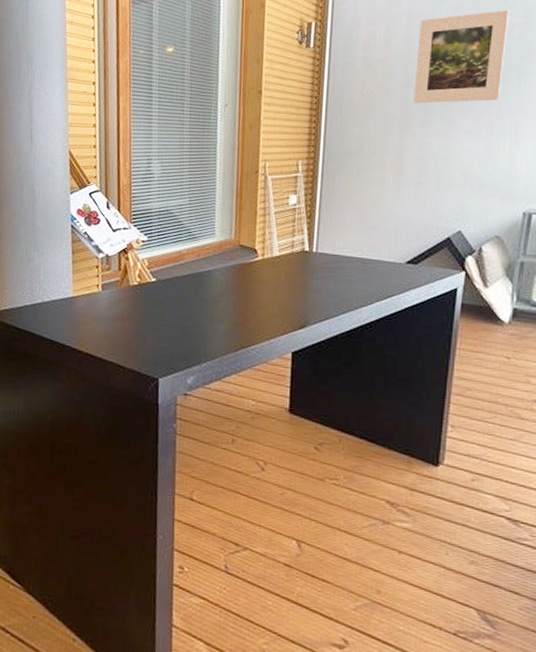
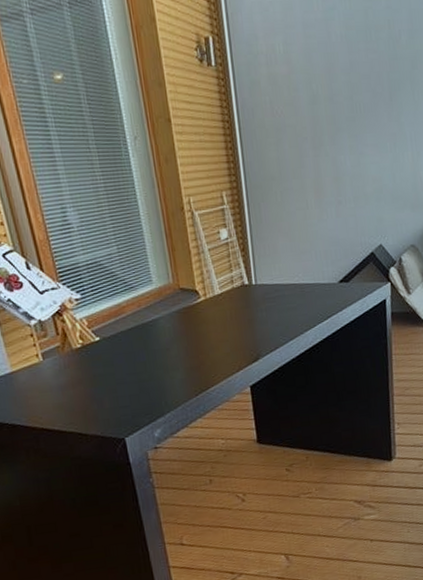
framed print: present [413,9,510,104] -> none [316,15,398,120]

